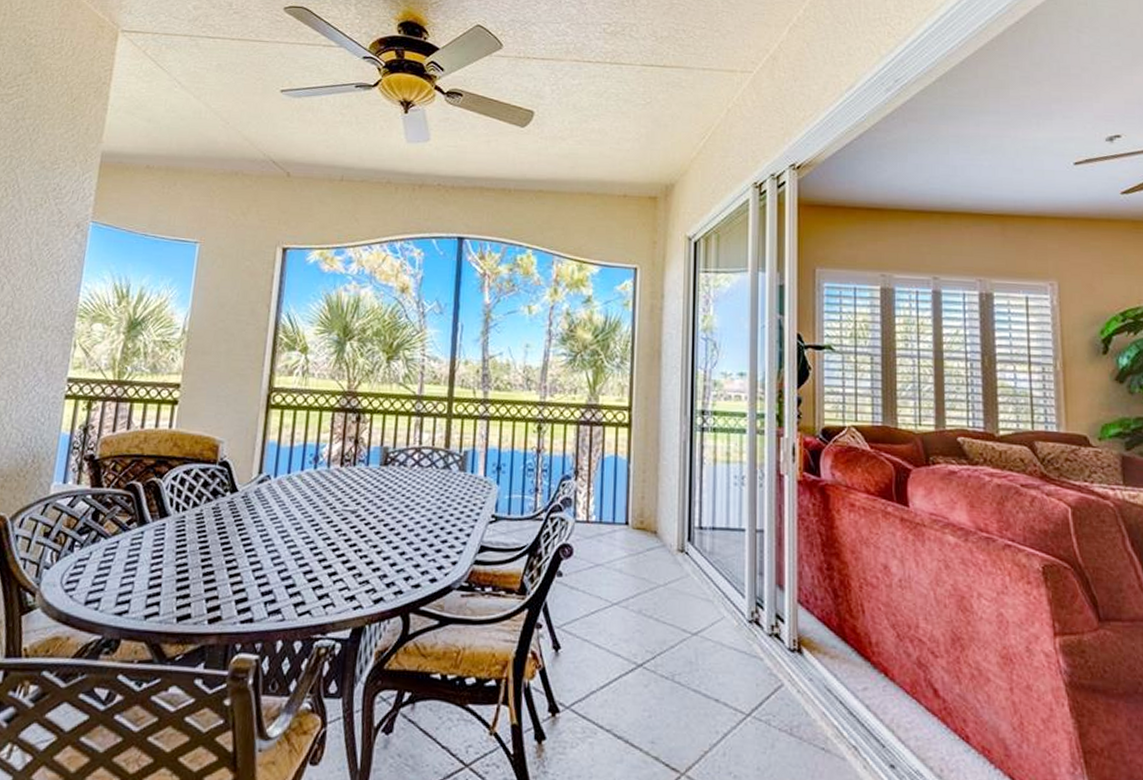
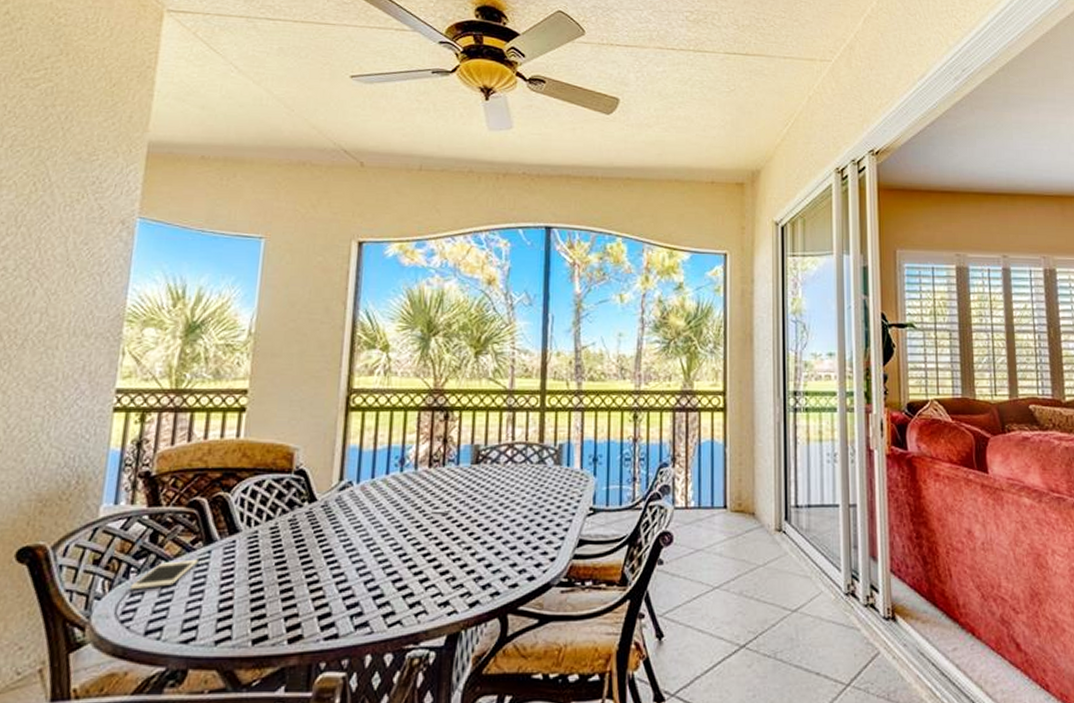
cell phone: none [73,538,133,563] -> present [129,559,198,591]

